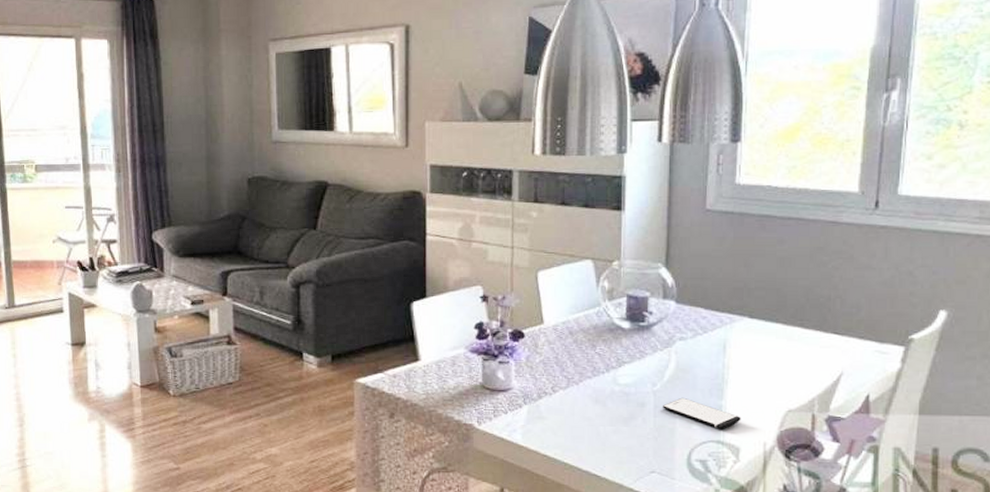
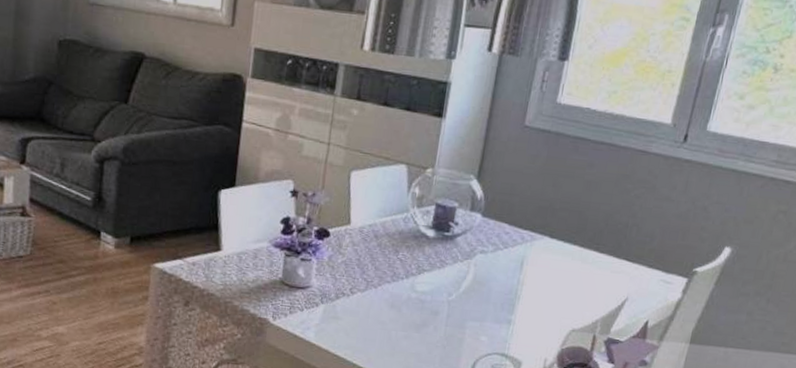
smartphone: present [663,397,741,429] -> none [455,309,528,343]

